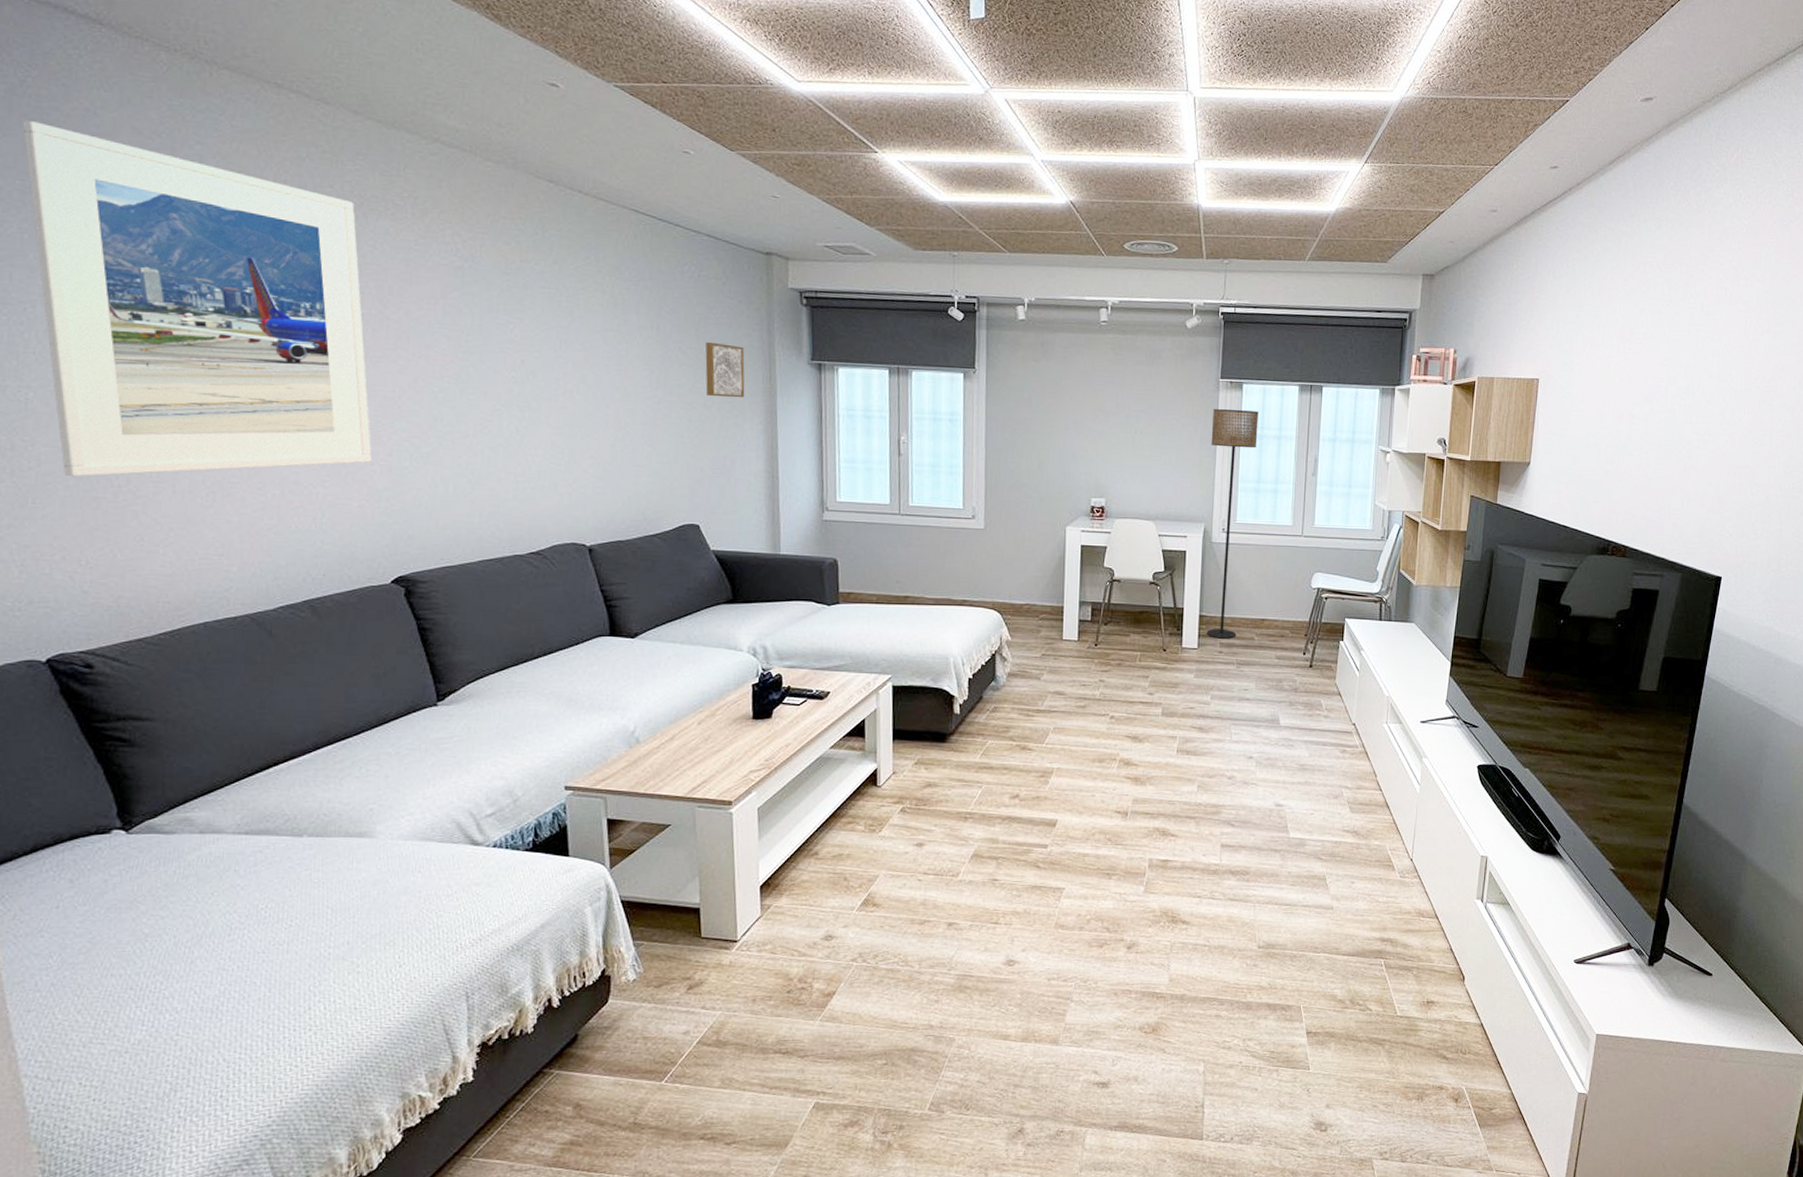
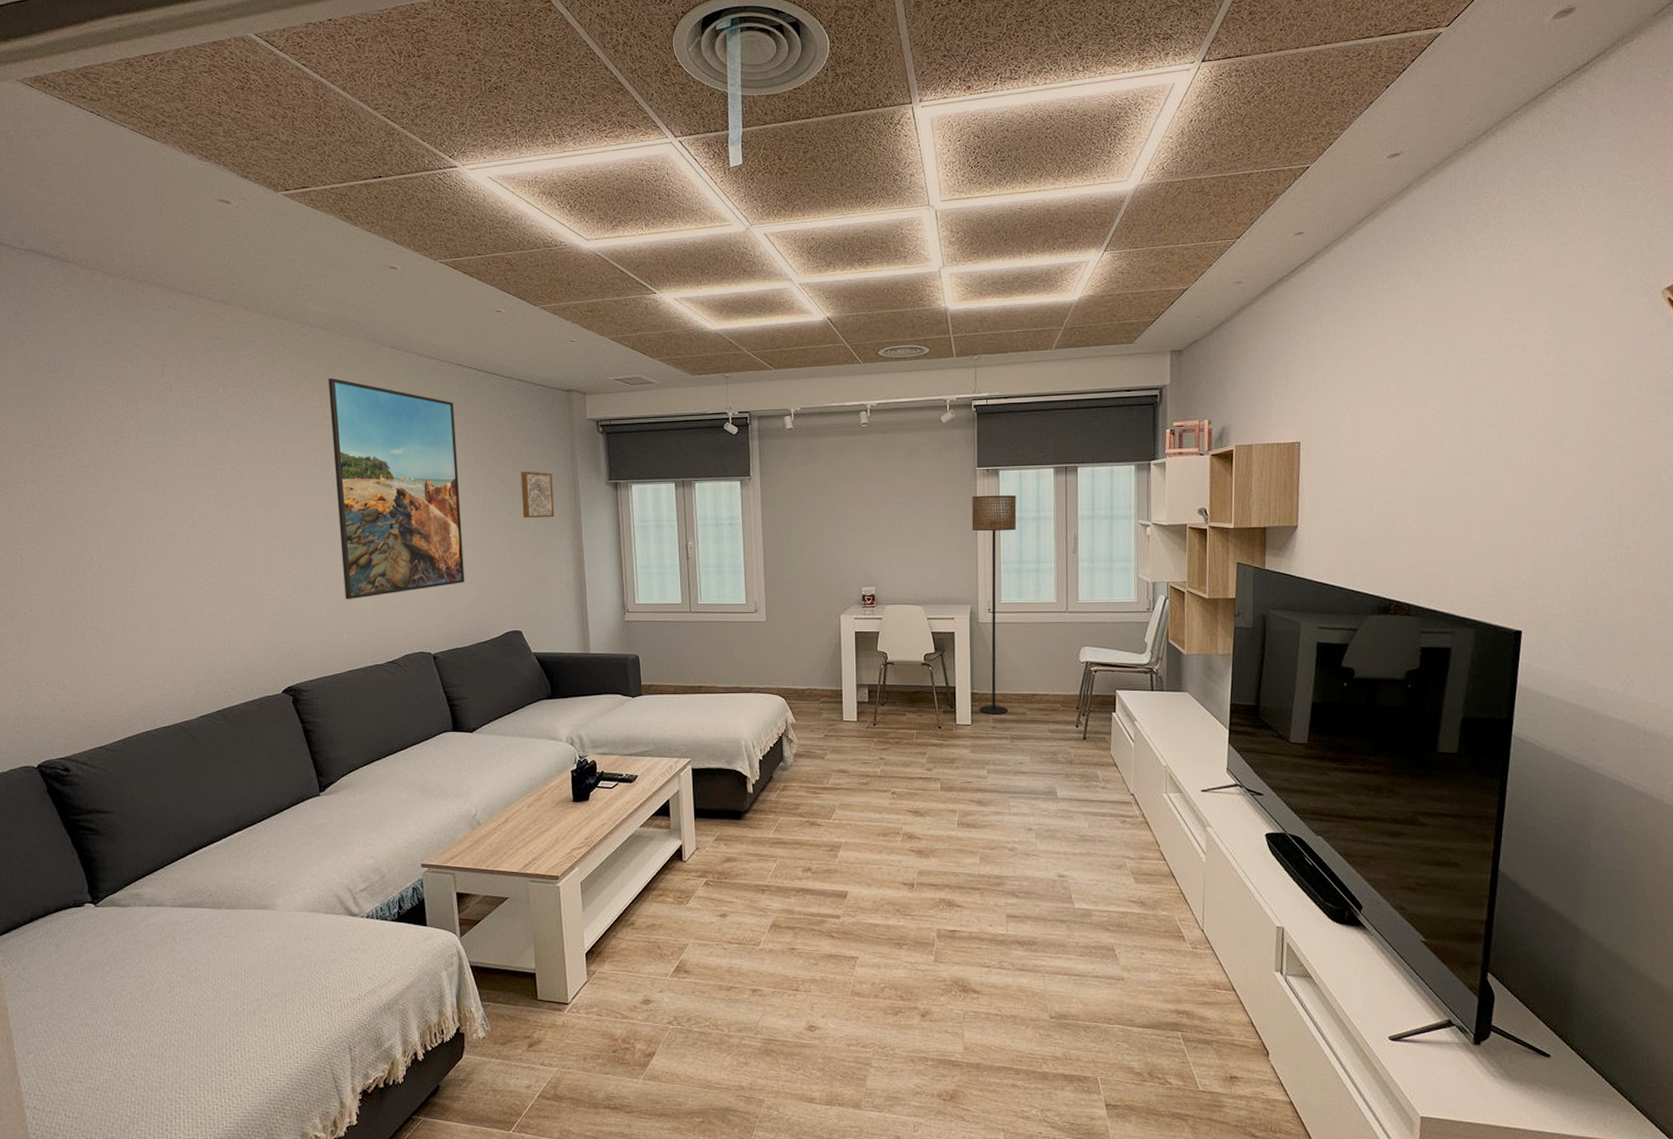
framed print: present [22,121,373,477] -> none [16,342,266,618]
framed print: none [463,209,632,478] -> present [328,377,465,600]

